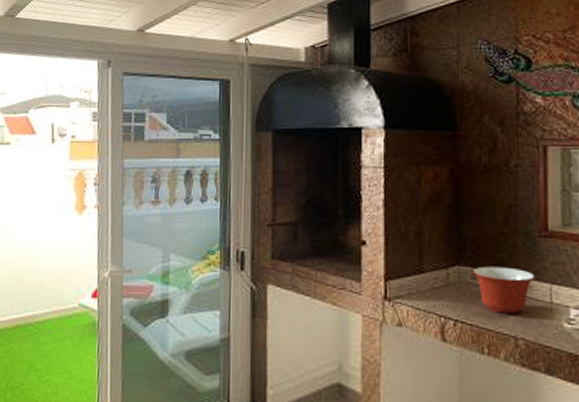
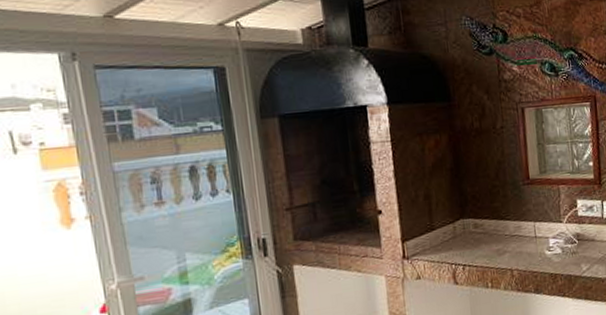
mixing bowl: present [472,266,536,314] -> none [474,213,523,253]

